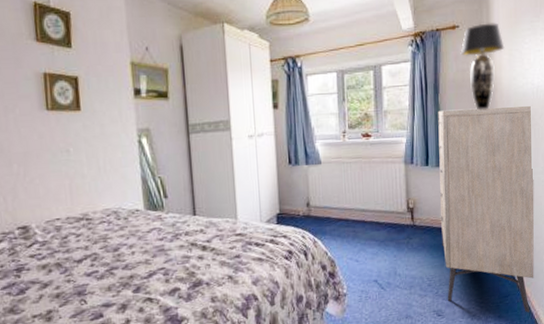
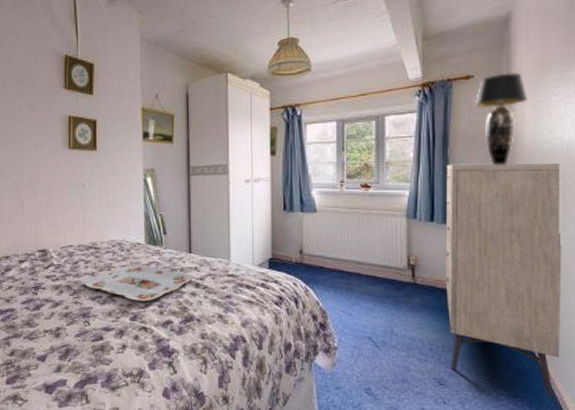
serving tray: none [77,231,198,272] -> present [85,264,191,301]

